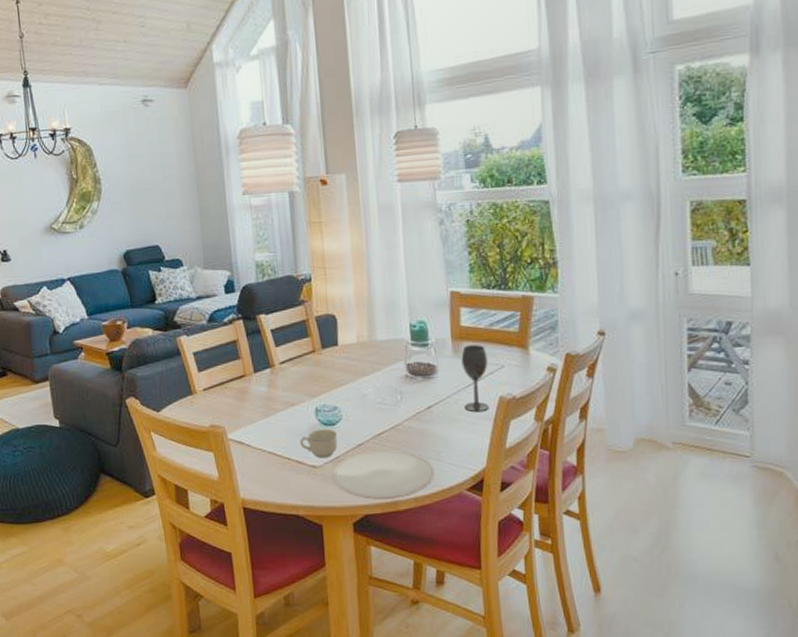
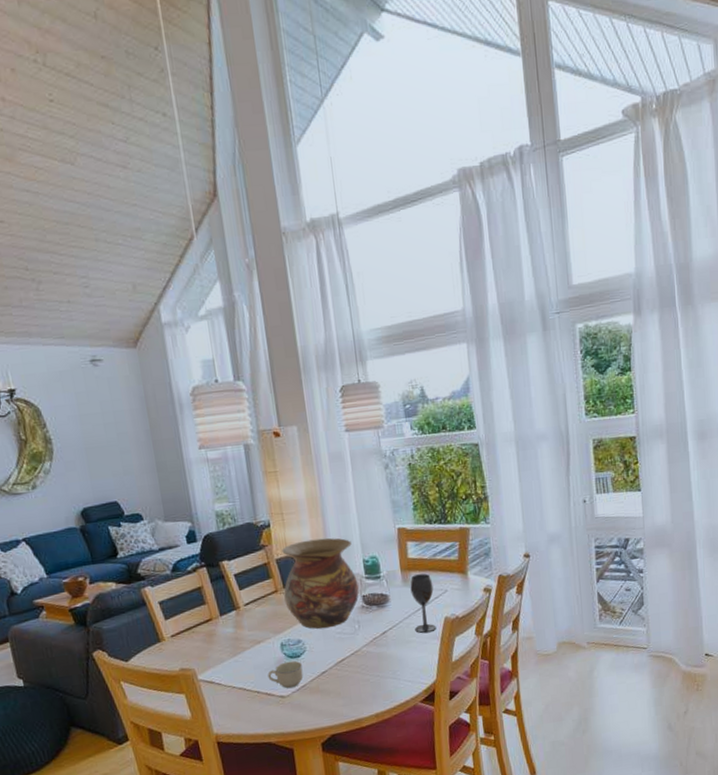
vase: none [322,297,403,396] -> present [282,538,359,629]
plate: present [333,449,436,499] -> none [300,673,393,720]

